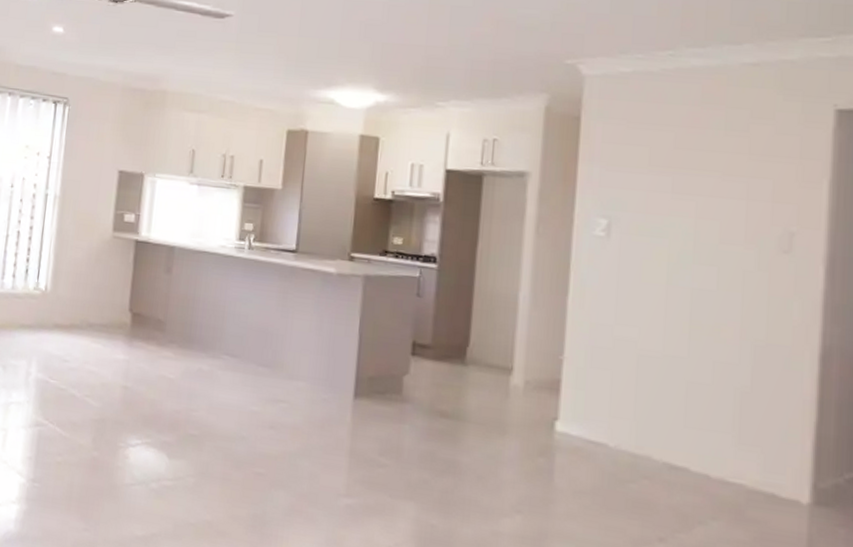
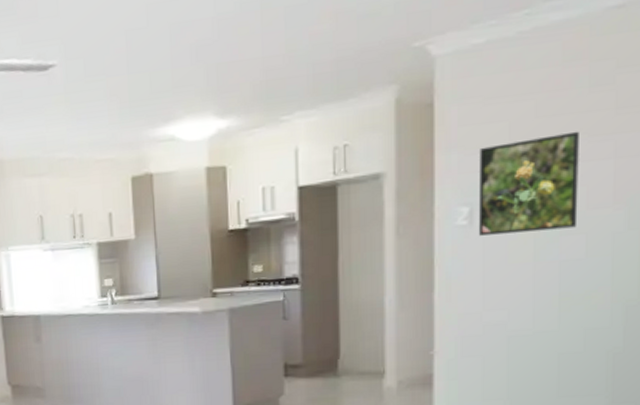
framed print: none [616,166,714,259] -> present [479,131,579,236]

